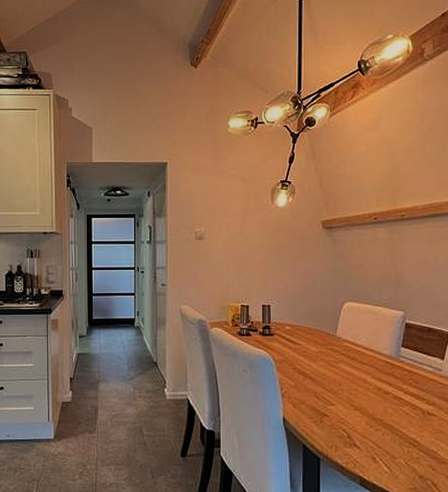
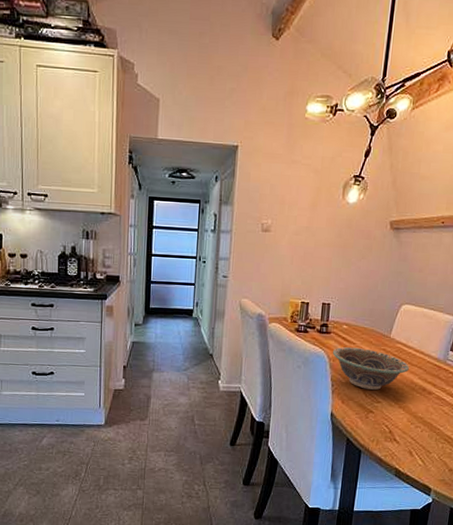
decorative bowl: none [277,349,360,392] -> present [332,347,409,390]

